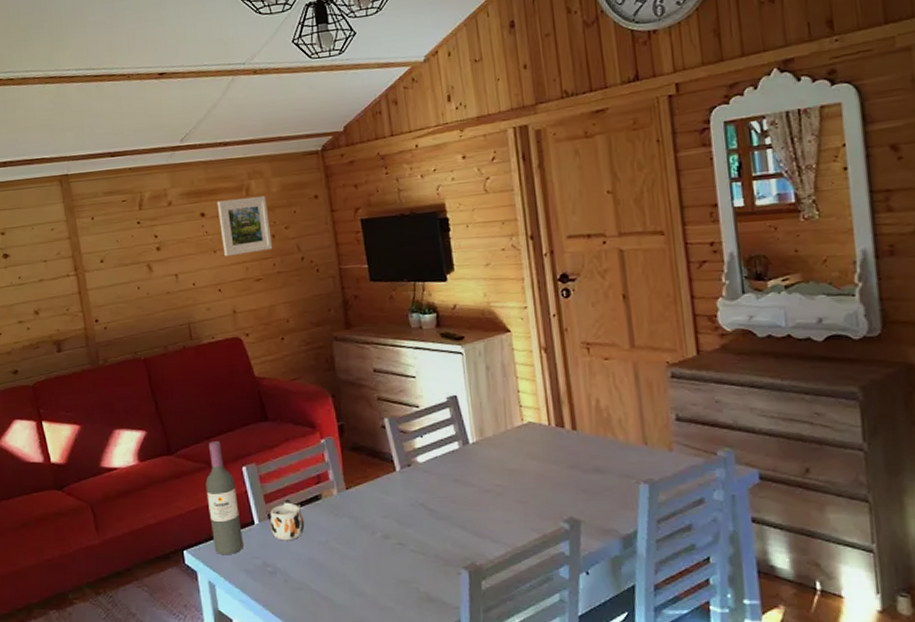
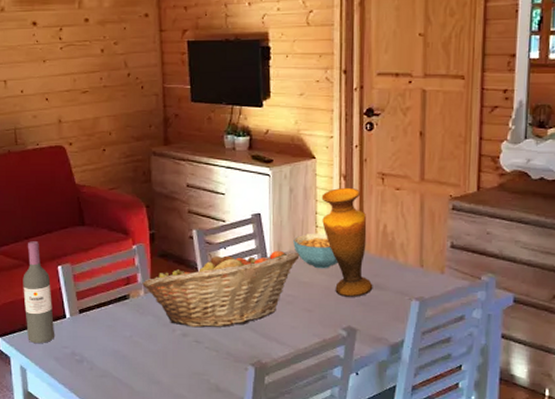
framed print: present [217,195,273,257] -> none [49,9,101,67]
mug: present [268,499,305,541] -> none [80,297,112,334]
fruit basket: none [334,435,506,528] -> present [142,250,300,328]
cereal bowl: none [496,413,550,454] -> present [293,233,339,269]
vase: none [522,360,593,484] -> present [321,187,373,297]

